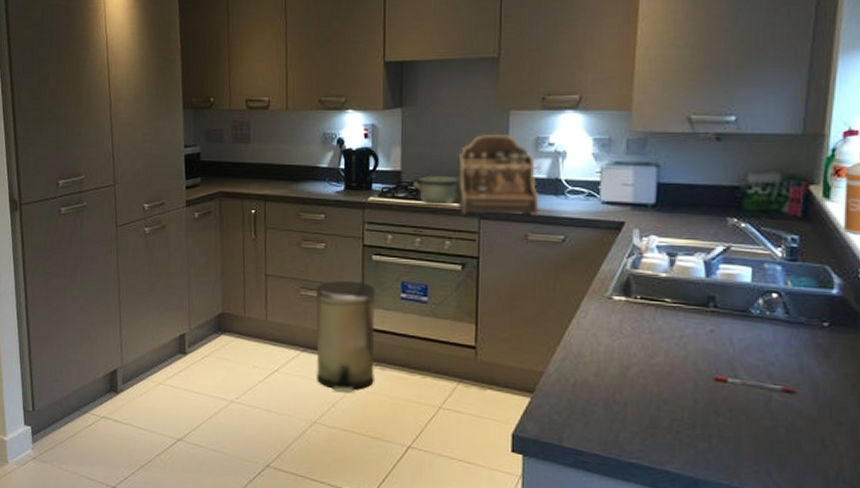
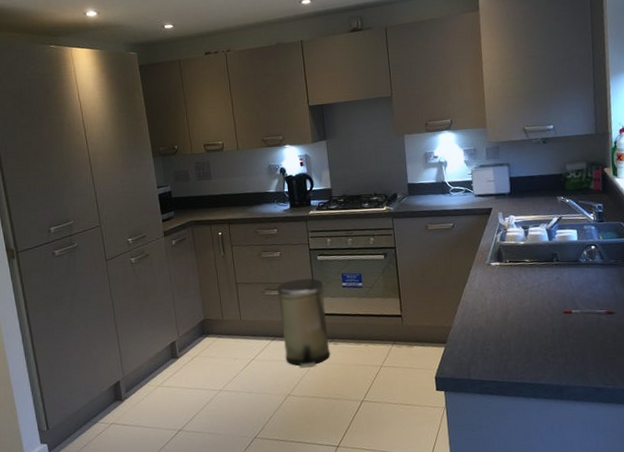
saucepan: present [413,175,459,206] -> none [341,188,376,213]
spice rack: present [457,133,543,217] -> none [371,153,434,218]

